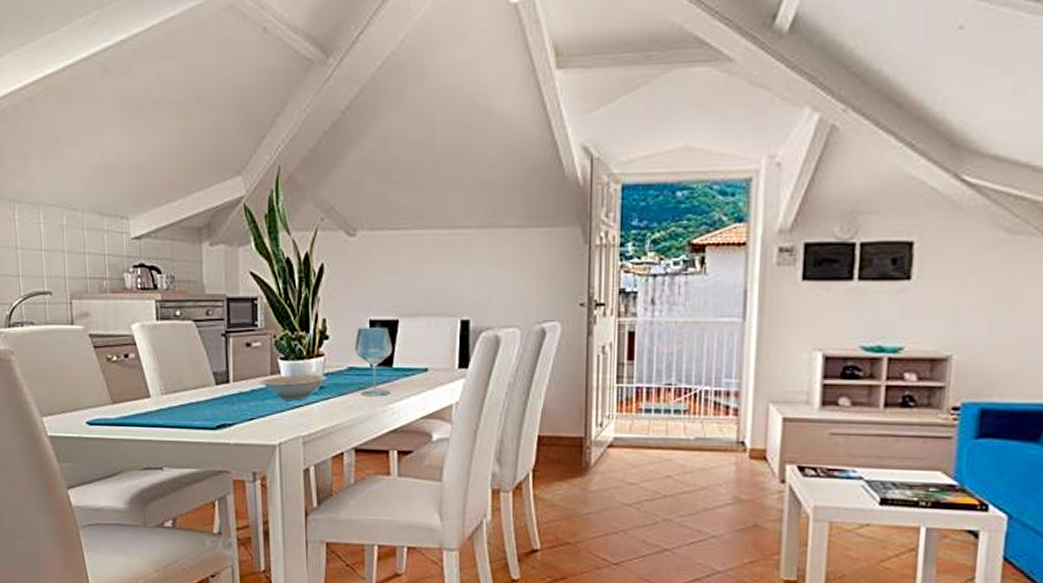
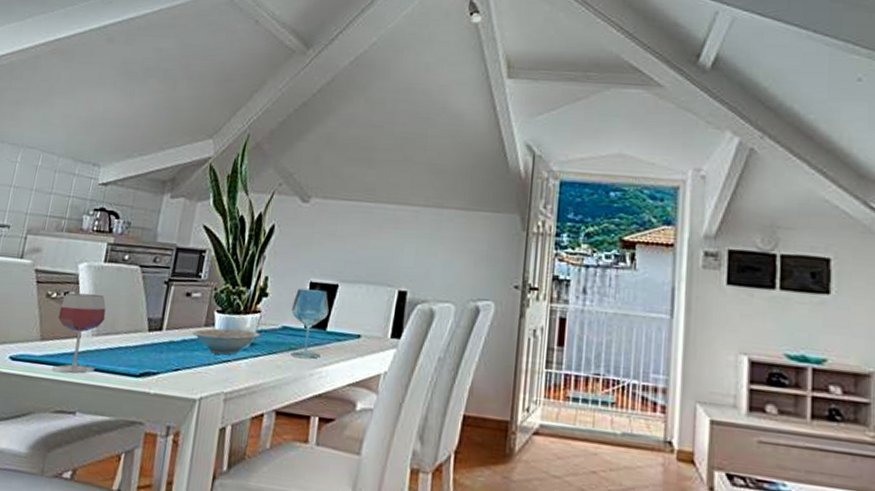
wineglass: none [123,353,172,433] -> present [53,292,106,374]

